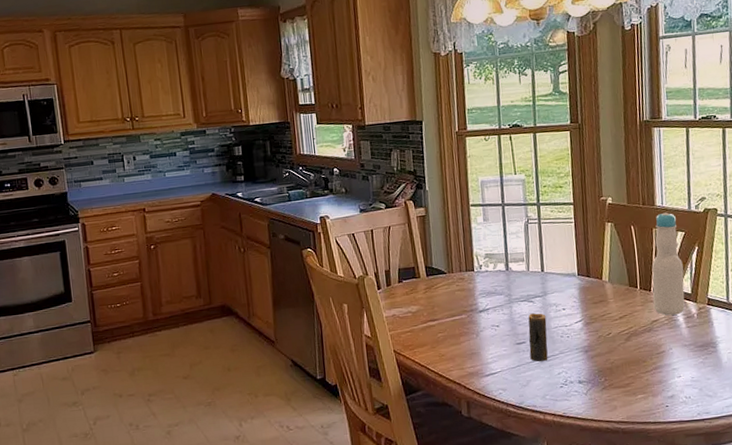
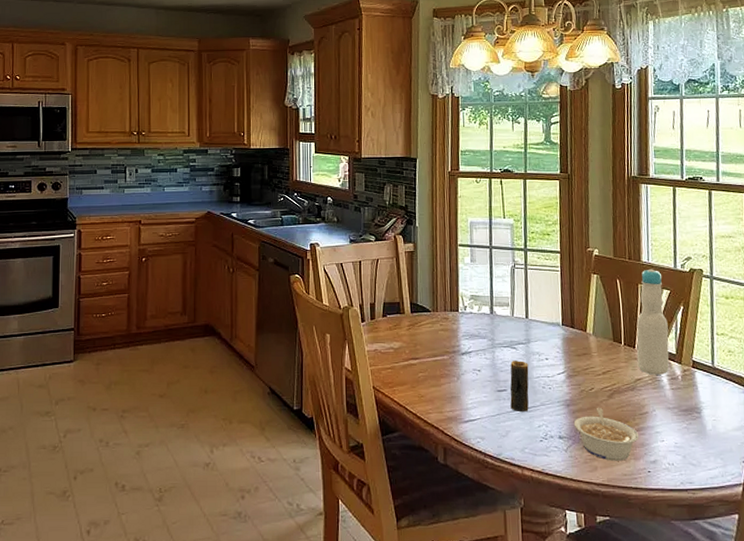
legume: none [592,351,657,400] -> present [573,408,639,461]

